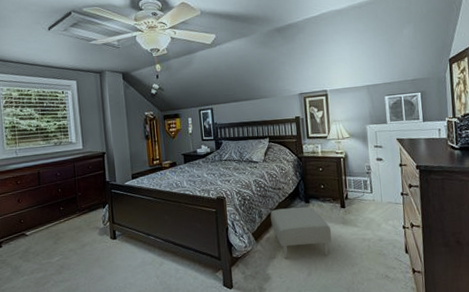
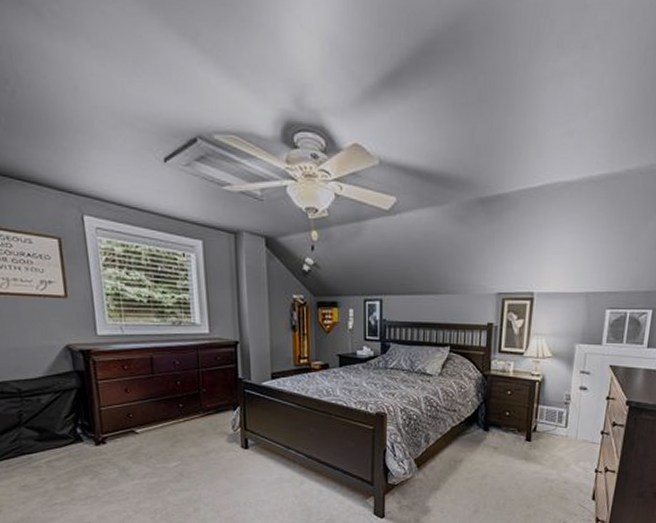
ottoman: present [270,206,332,259] -> none [439,434,510,493]

